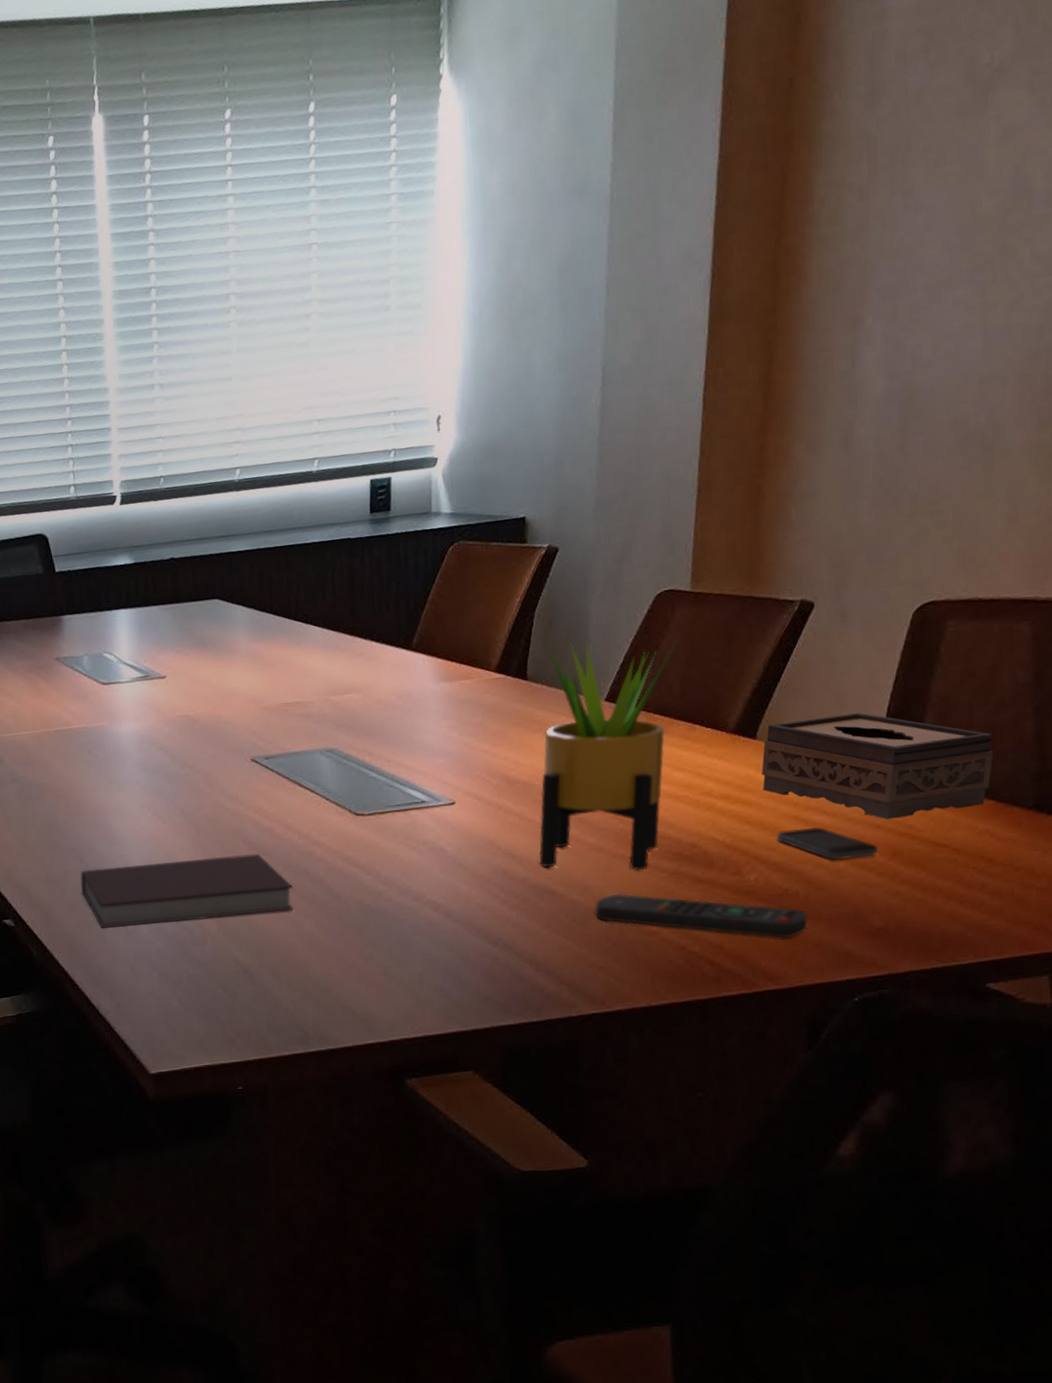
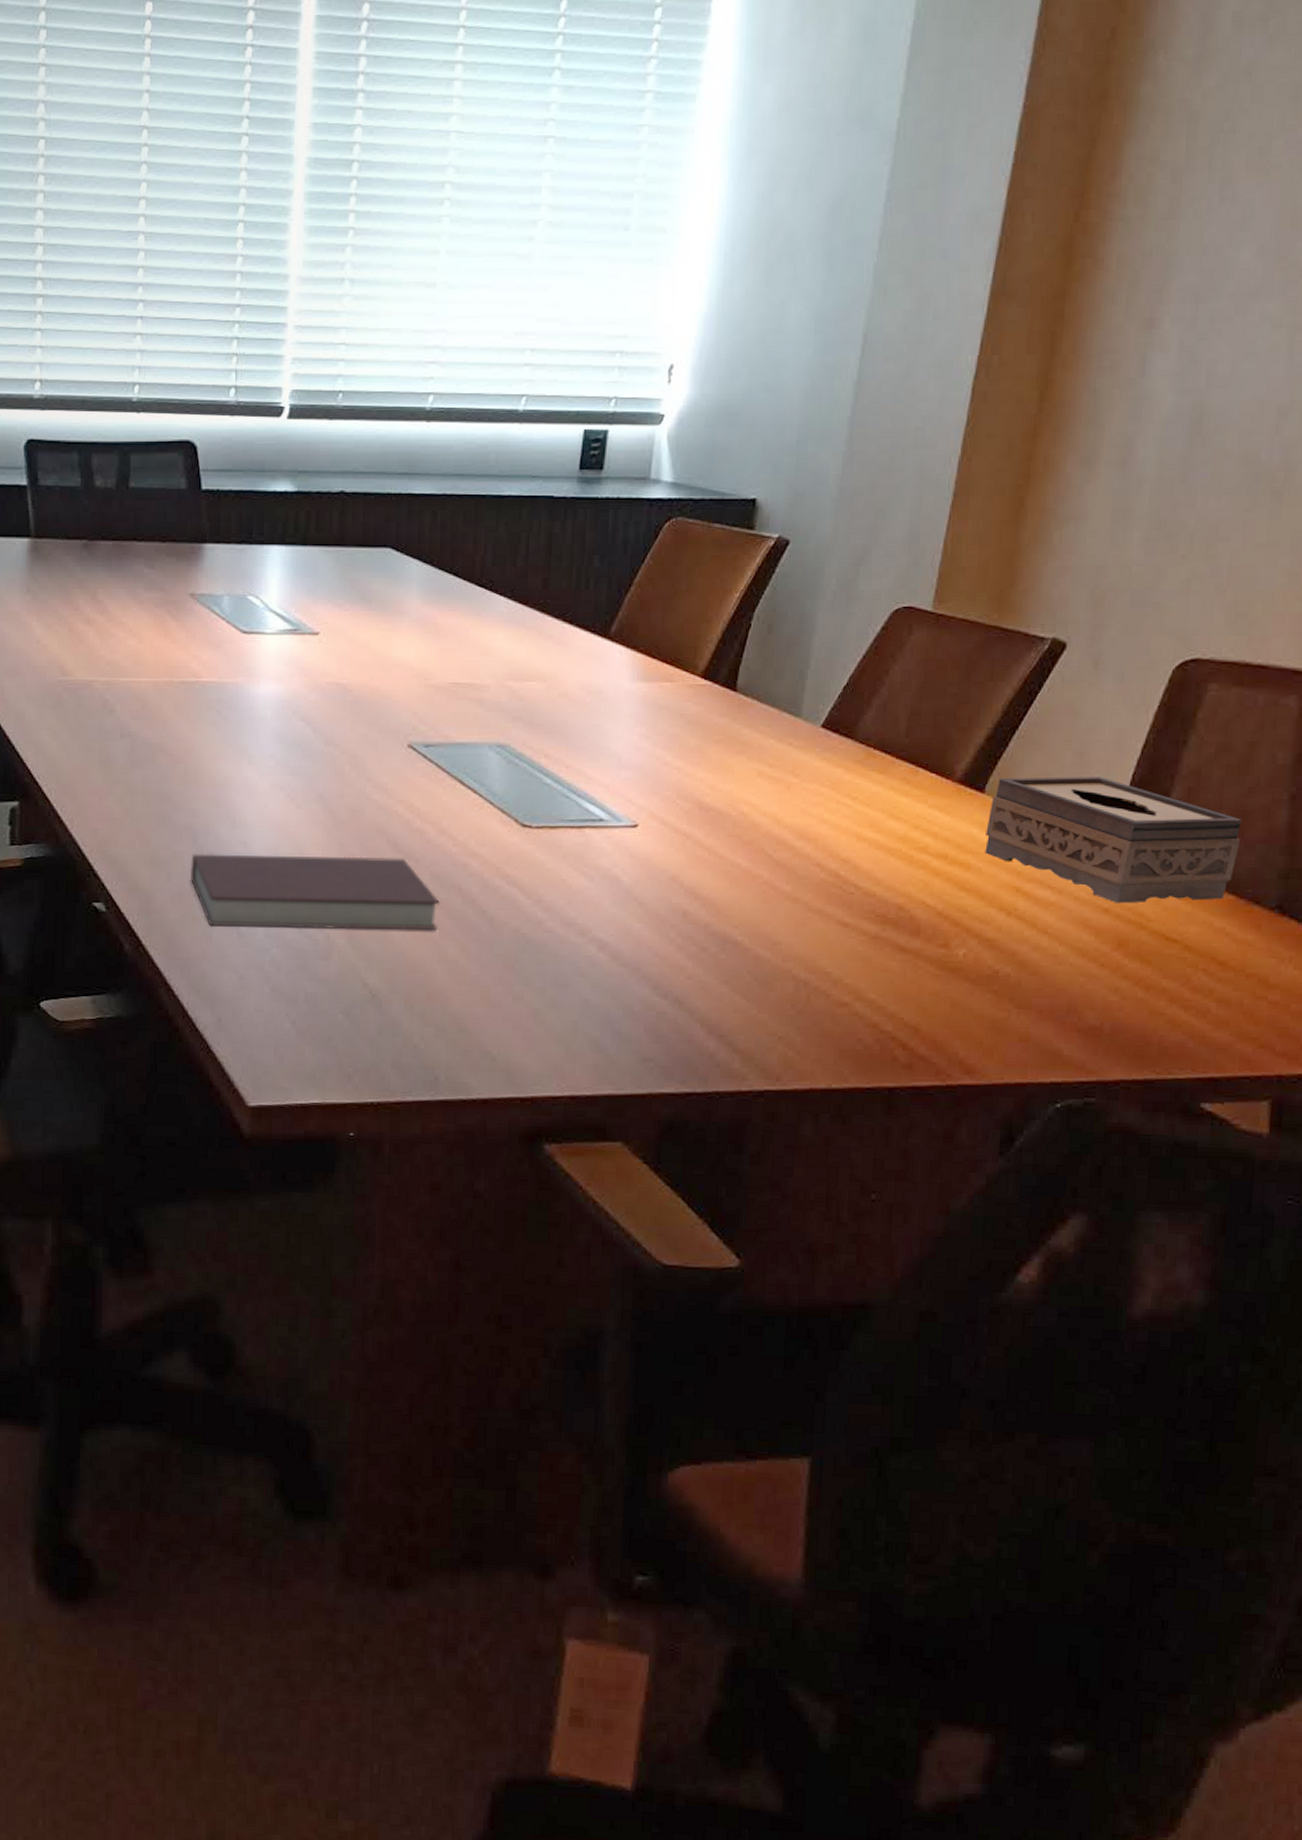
potted plant: present [539,635,679,870] -> none [725,642,913,929]
remote control: present [595,893,808,938] -> none [781,953,1016,1027]
smartphone: present [776,827,878,861] -> none [993,902,1102,945]

